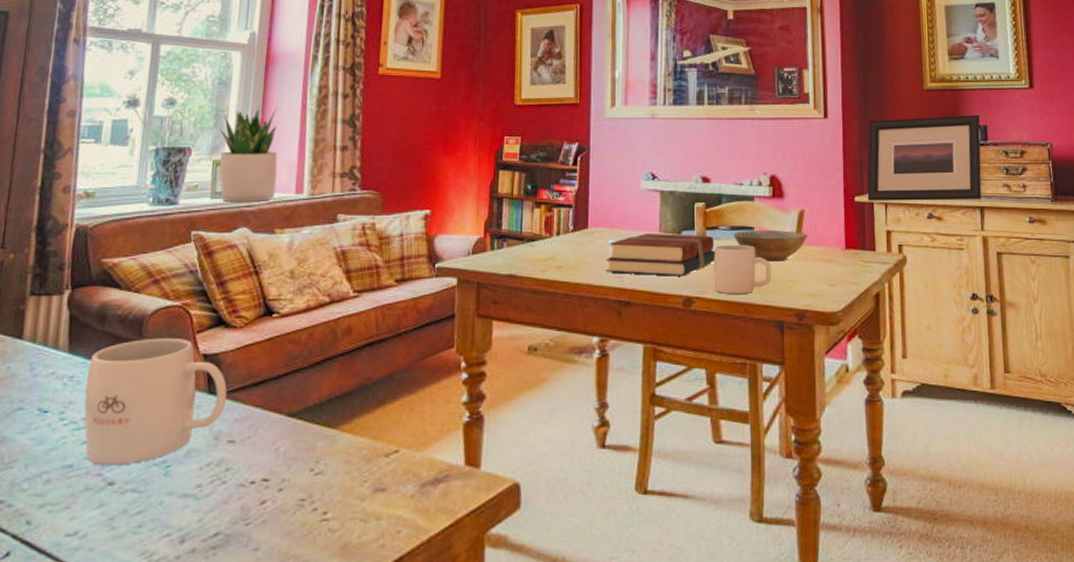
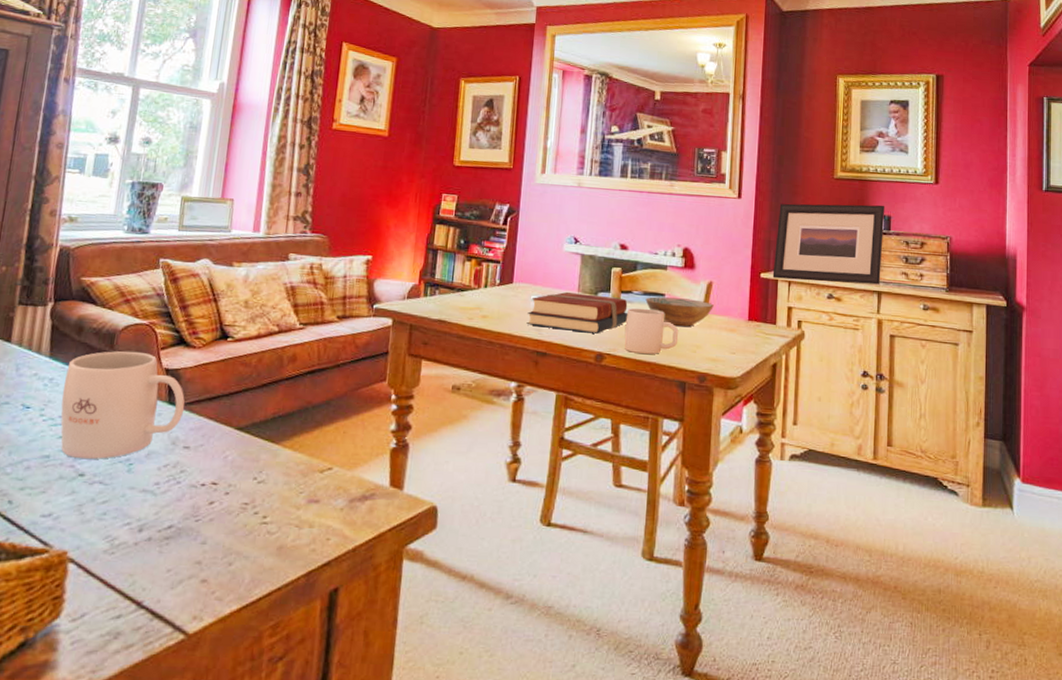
planter: present [219,105,278,203] -> none [186,149,241,237]

